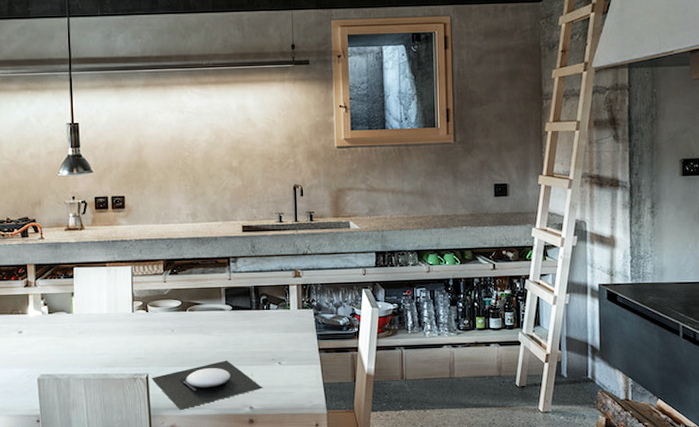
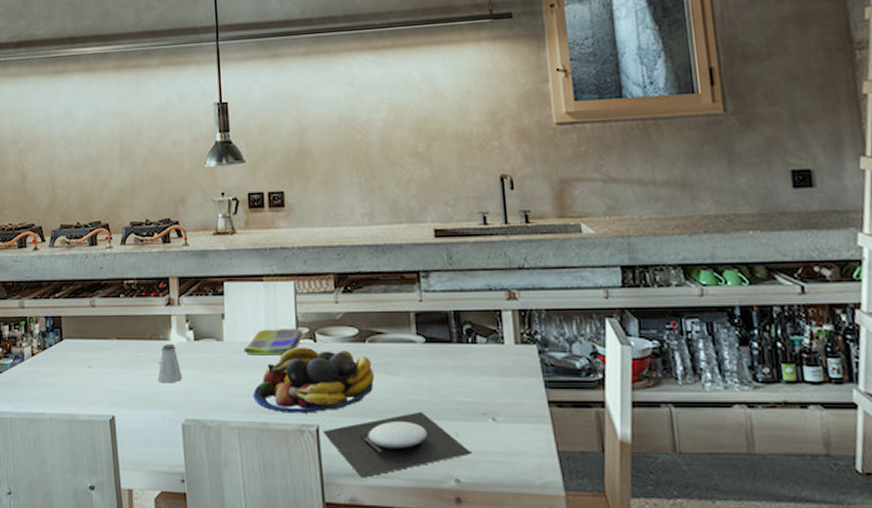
saltshaker: none [17,317,38,348] -> present [158,344,183,383]
dish towel: none [89,302,138,324] -> present [243,329,304,356]
fruit bowl: none [96,316,192,366] -> present [253,346,374,413]

